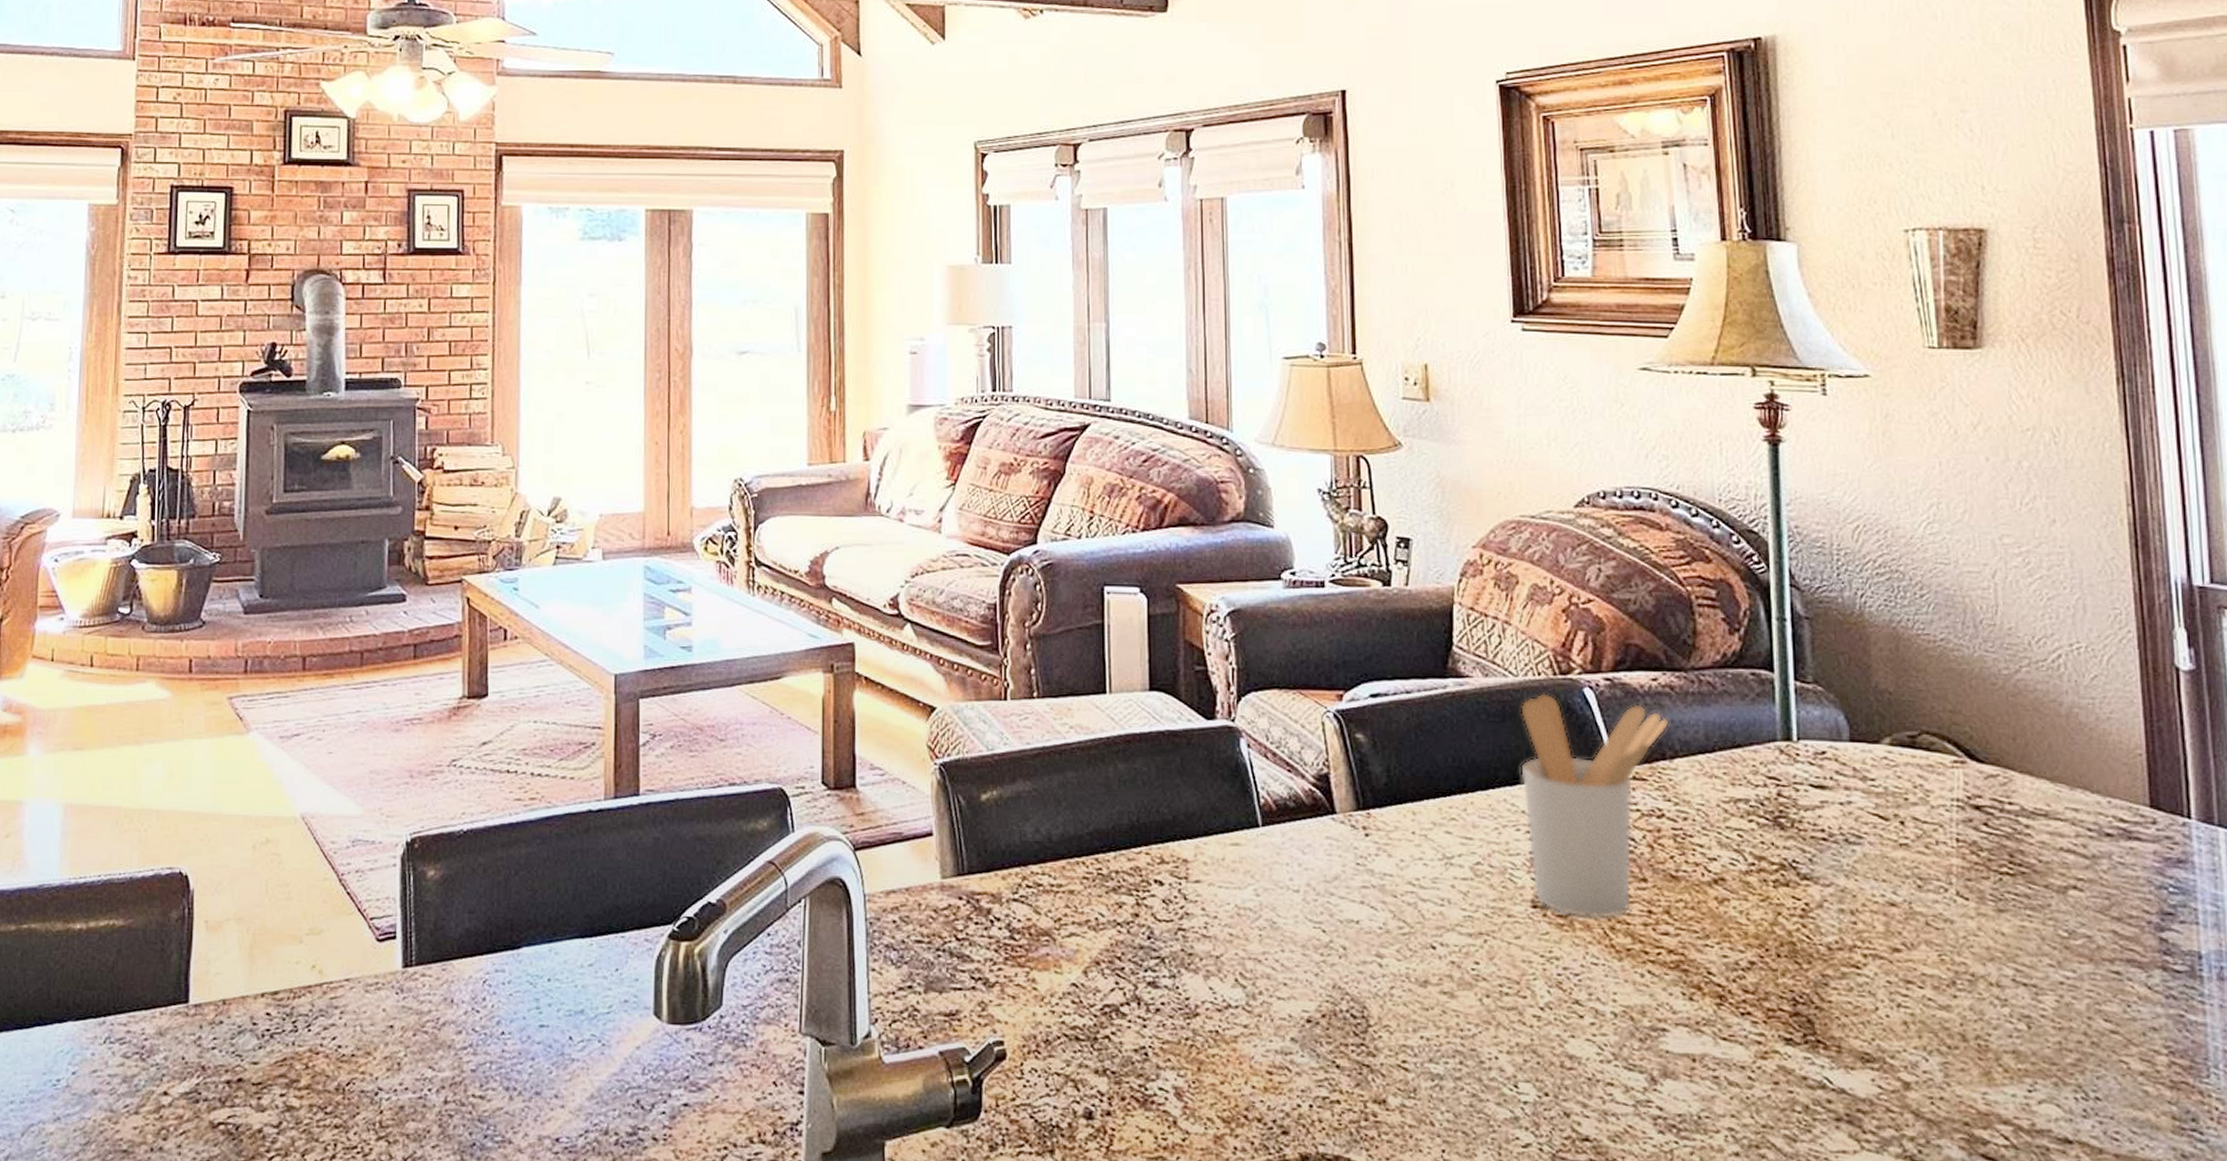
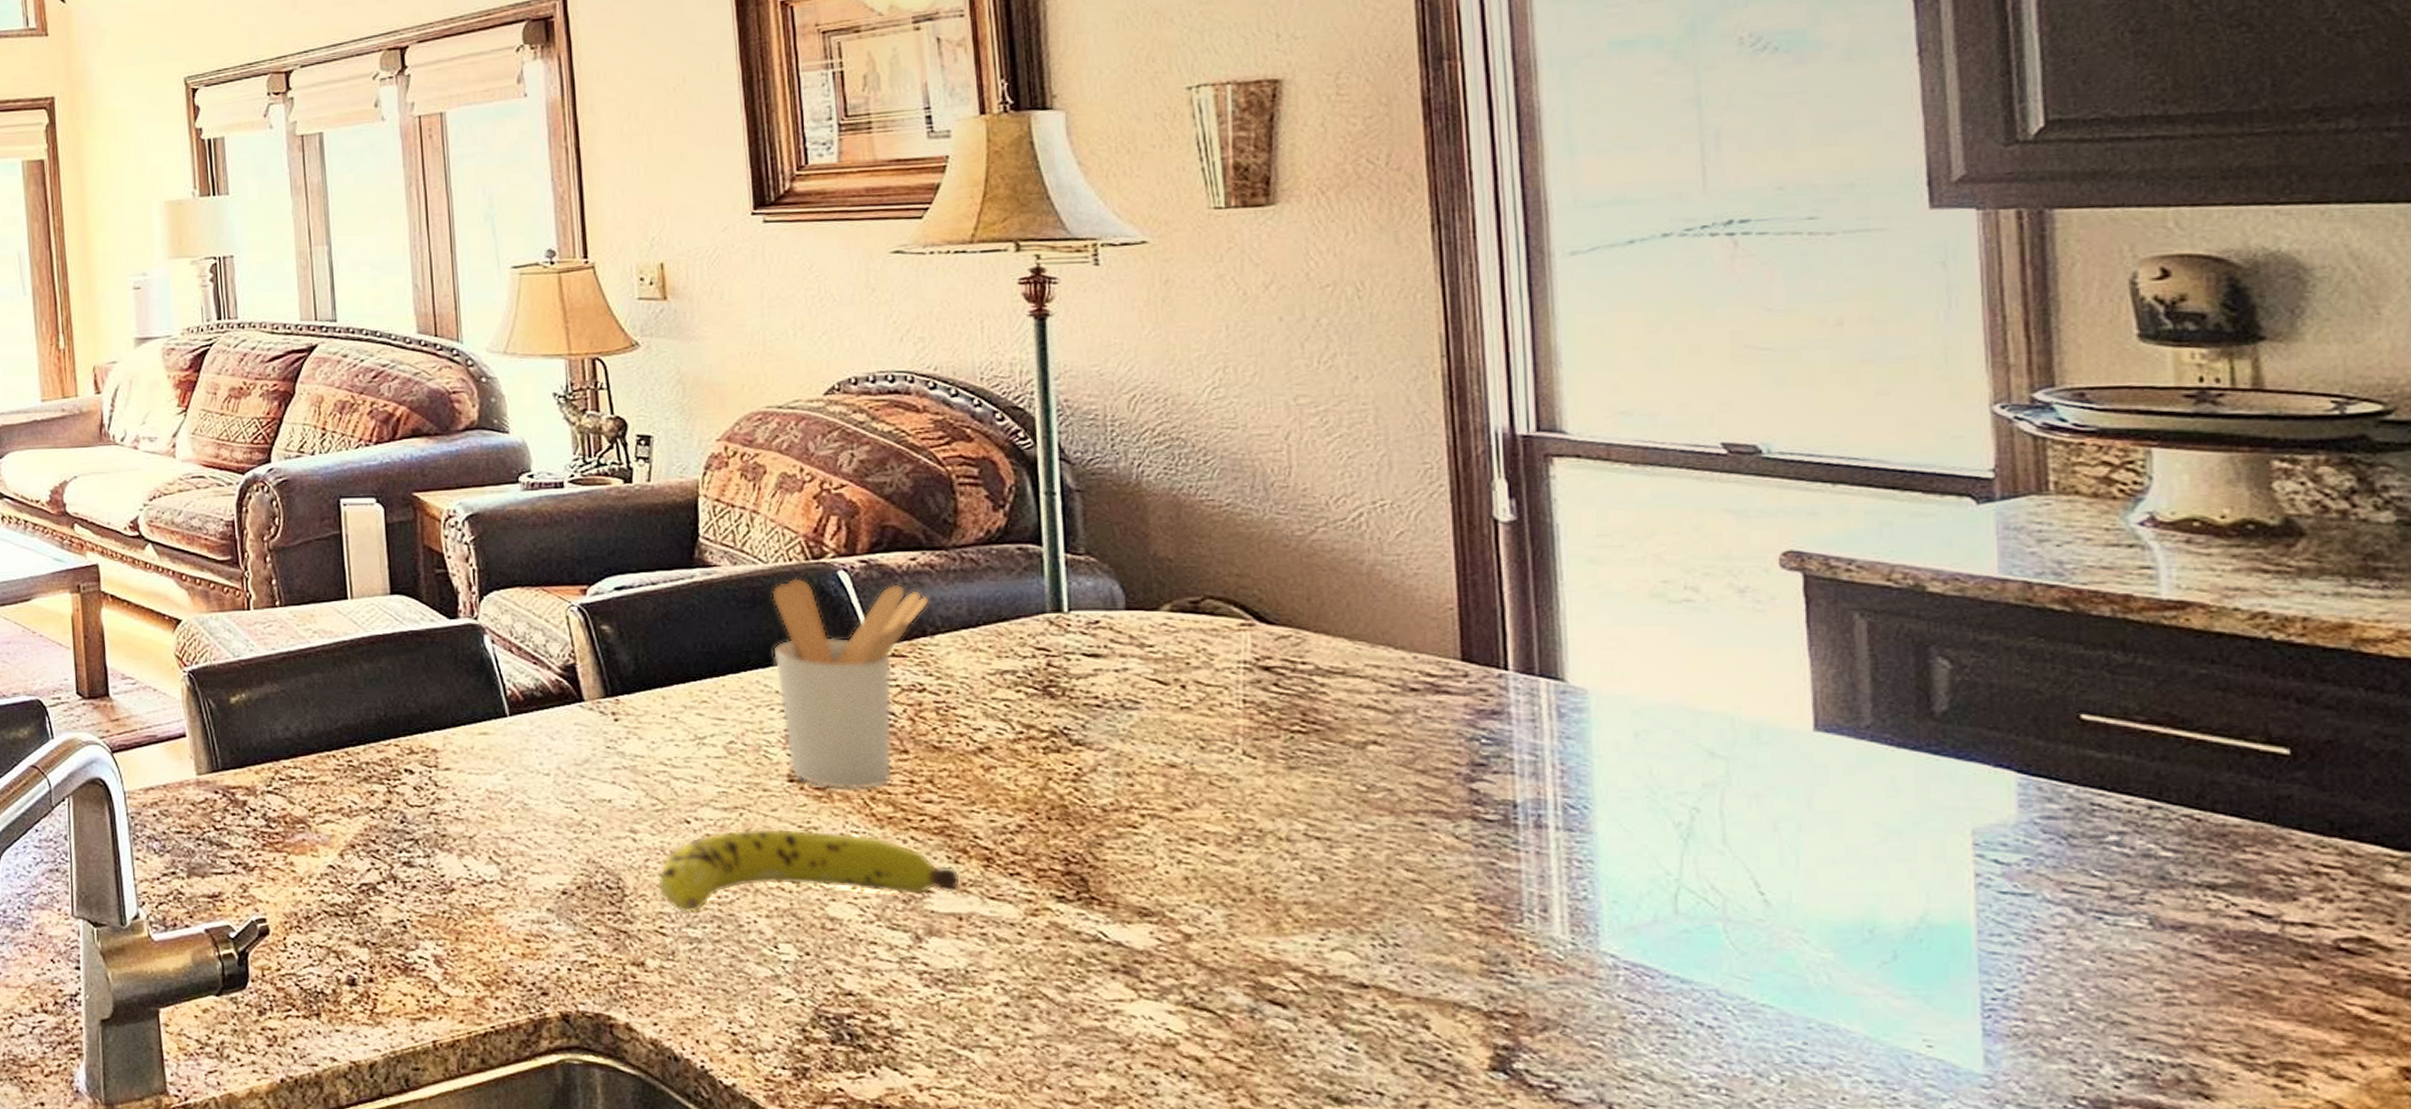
fruit: none [1401,956,1695,1048] -> present [657,828,962,914]

